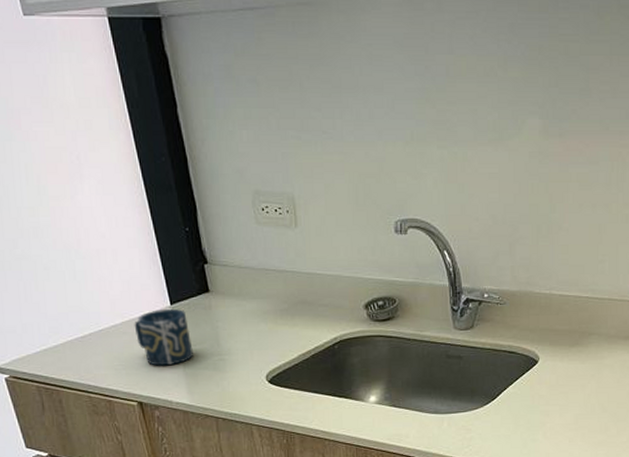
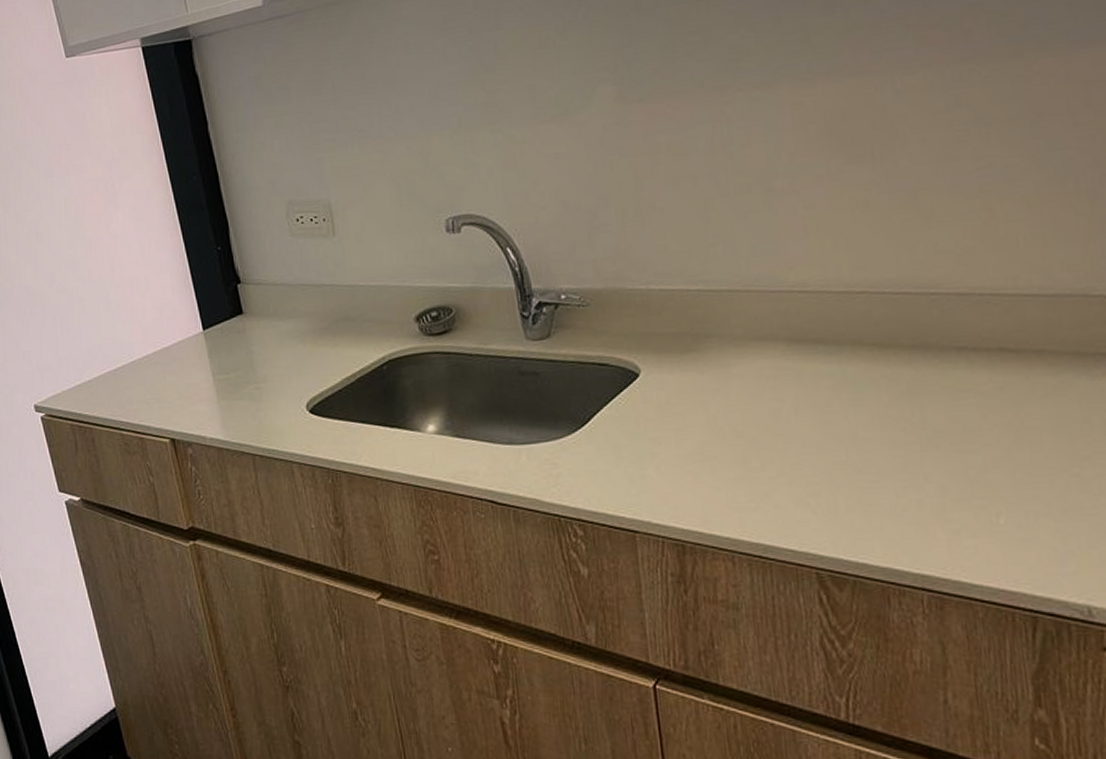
cup: present [134,309,193,366] -> none [166,334,227,398]

